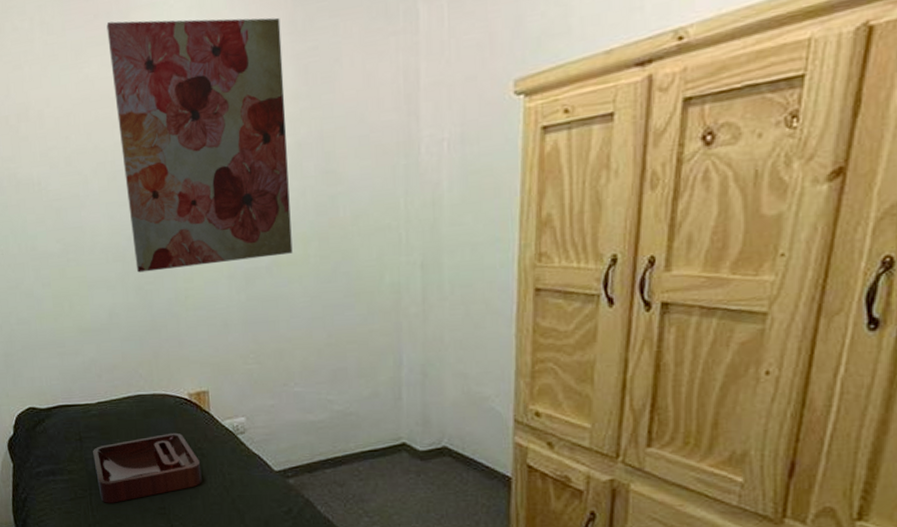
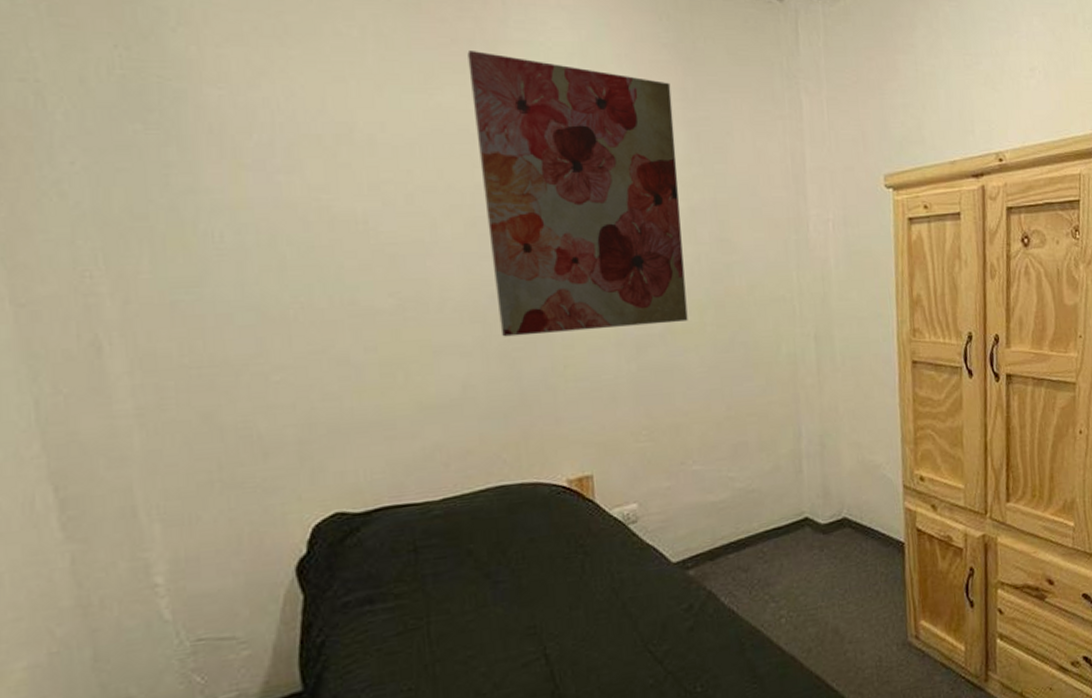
decorative tray: present [93,432,202,503] -> none [433,529,585,632]

